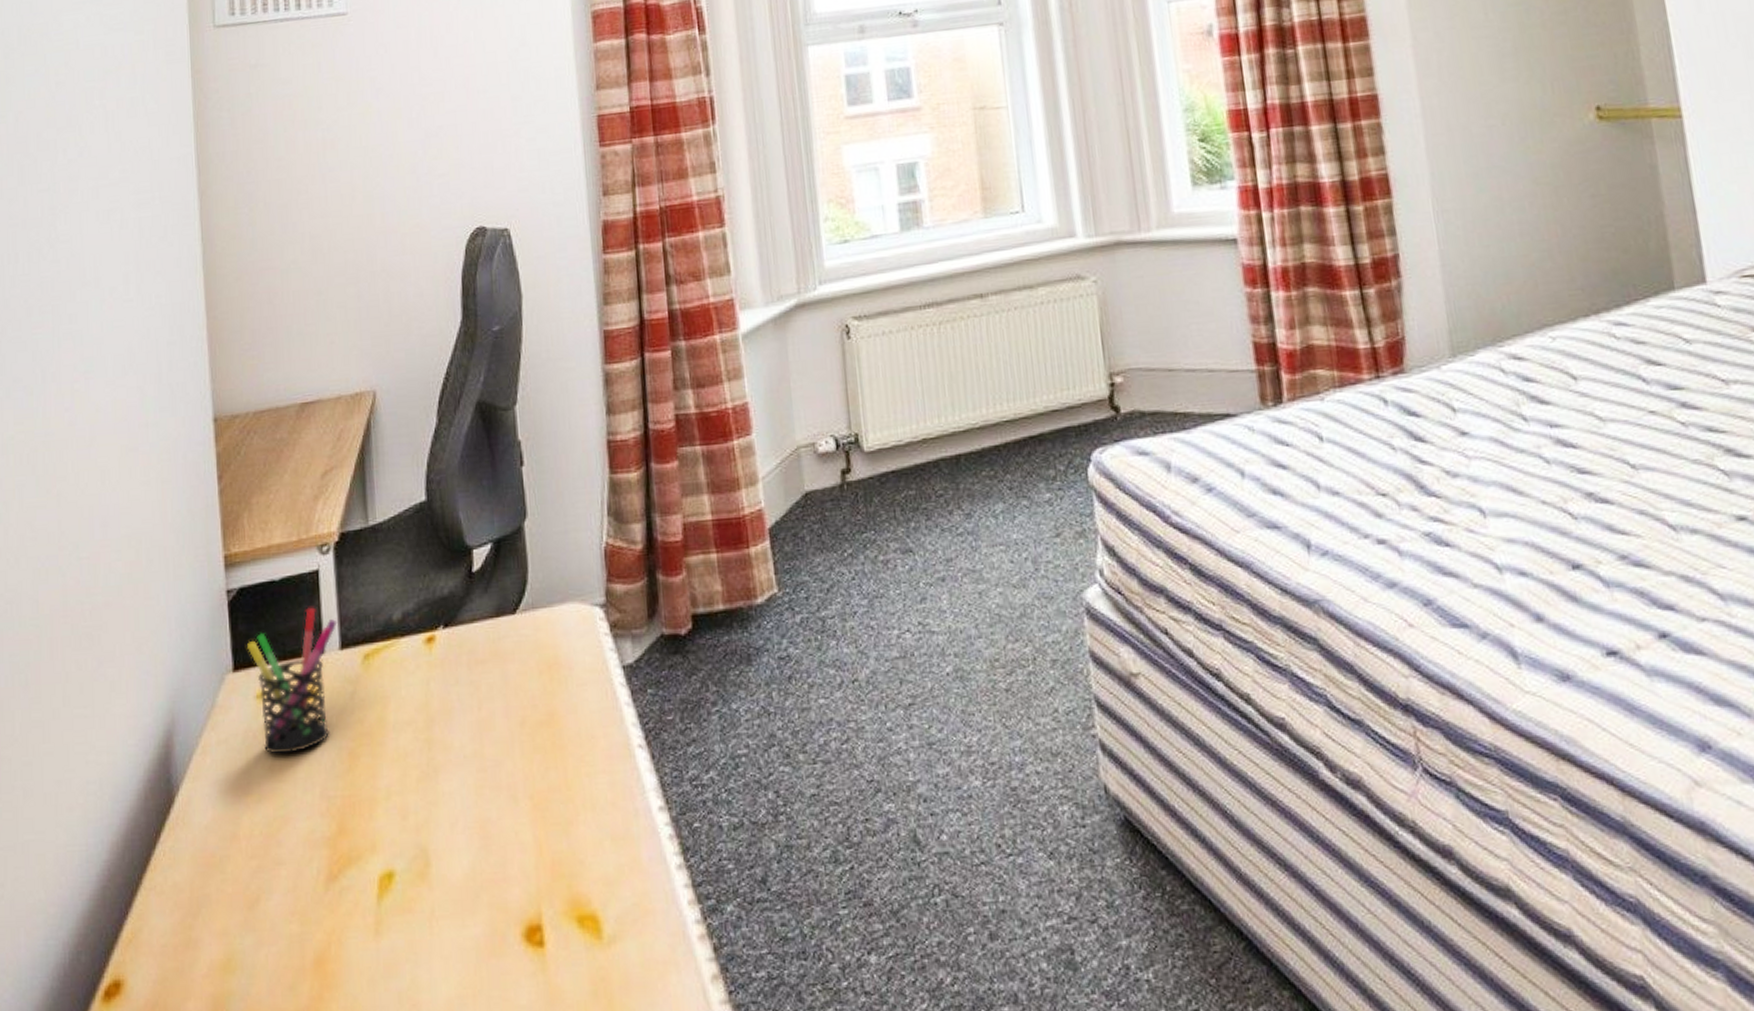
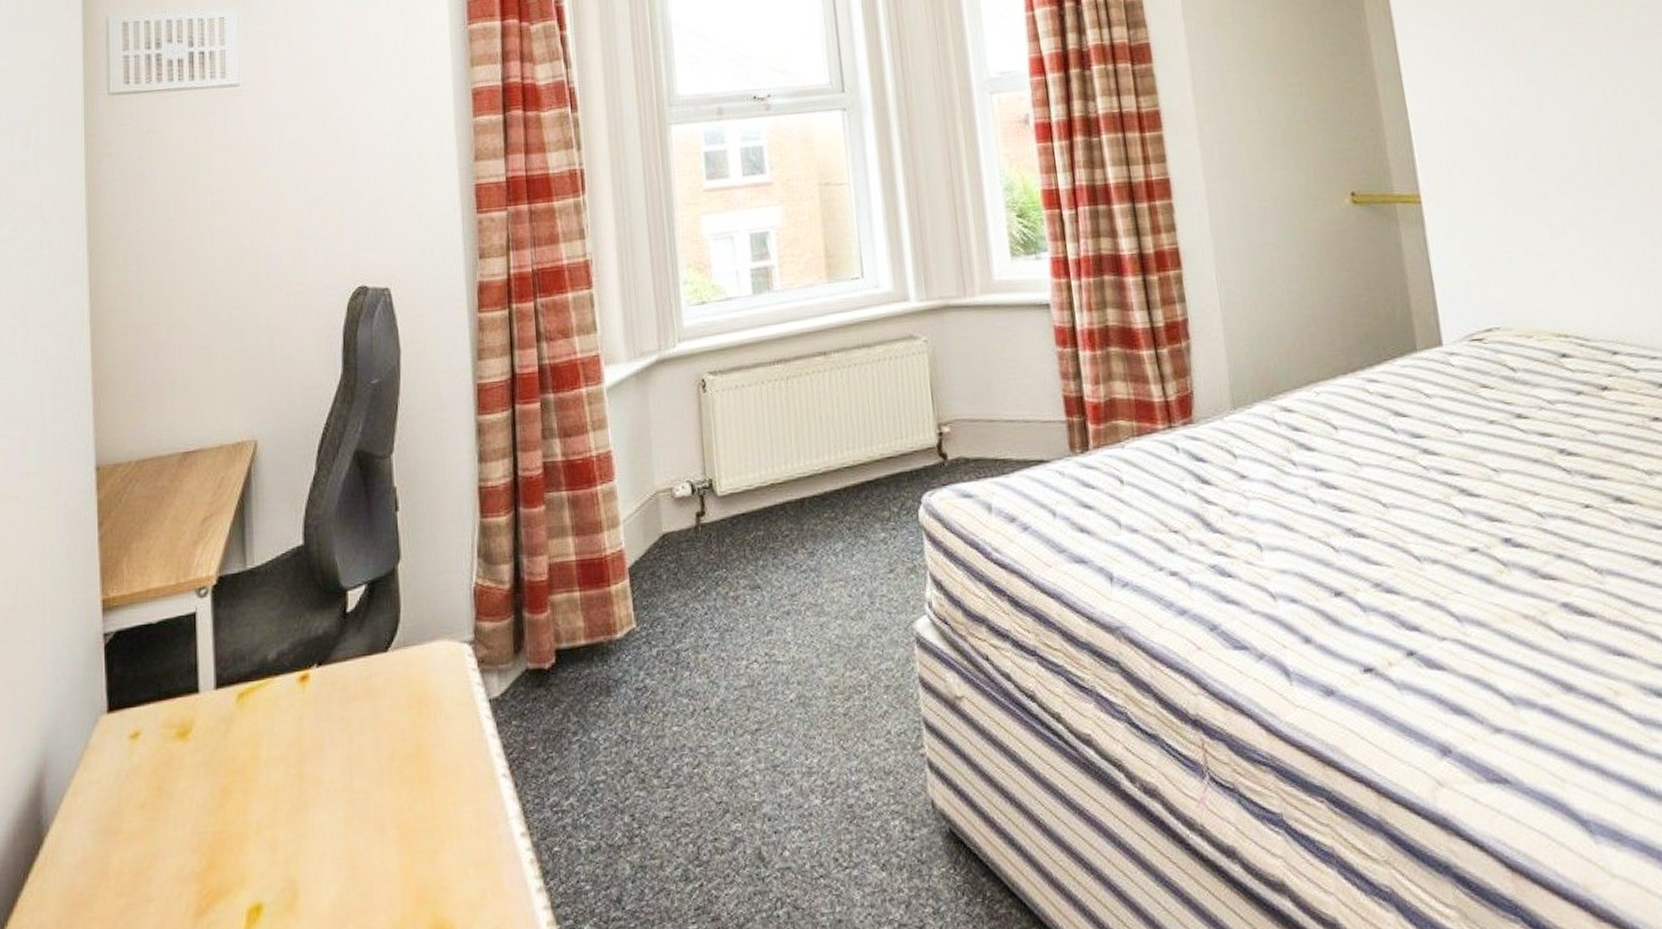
pen holder: present [247,607,338,754] -> none [123,648,213,793]

